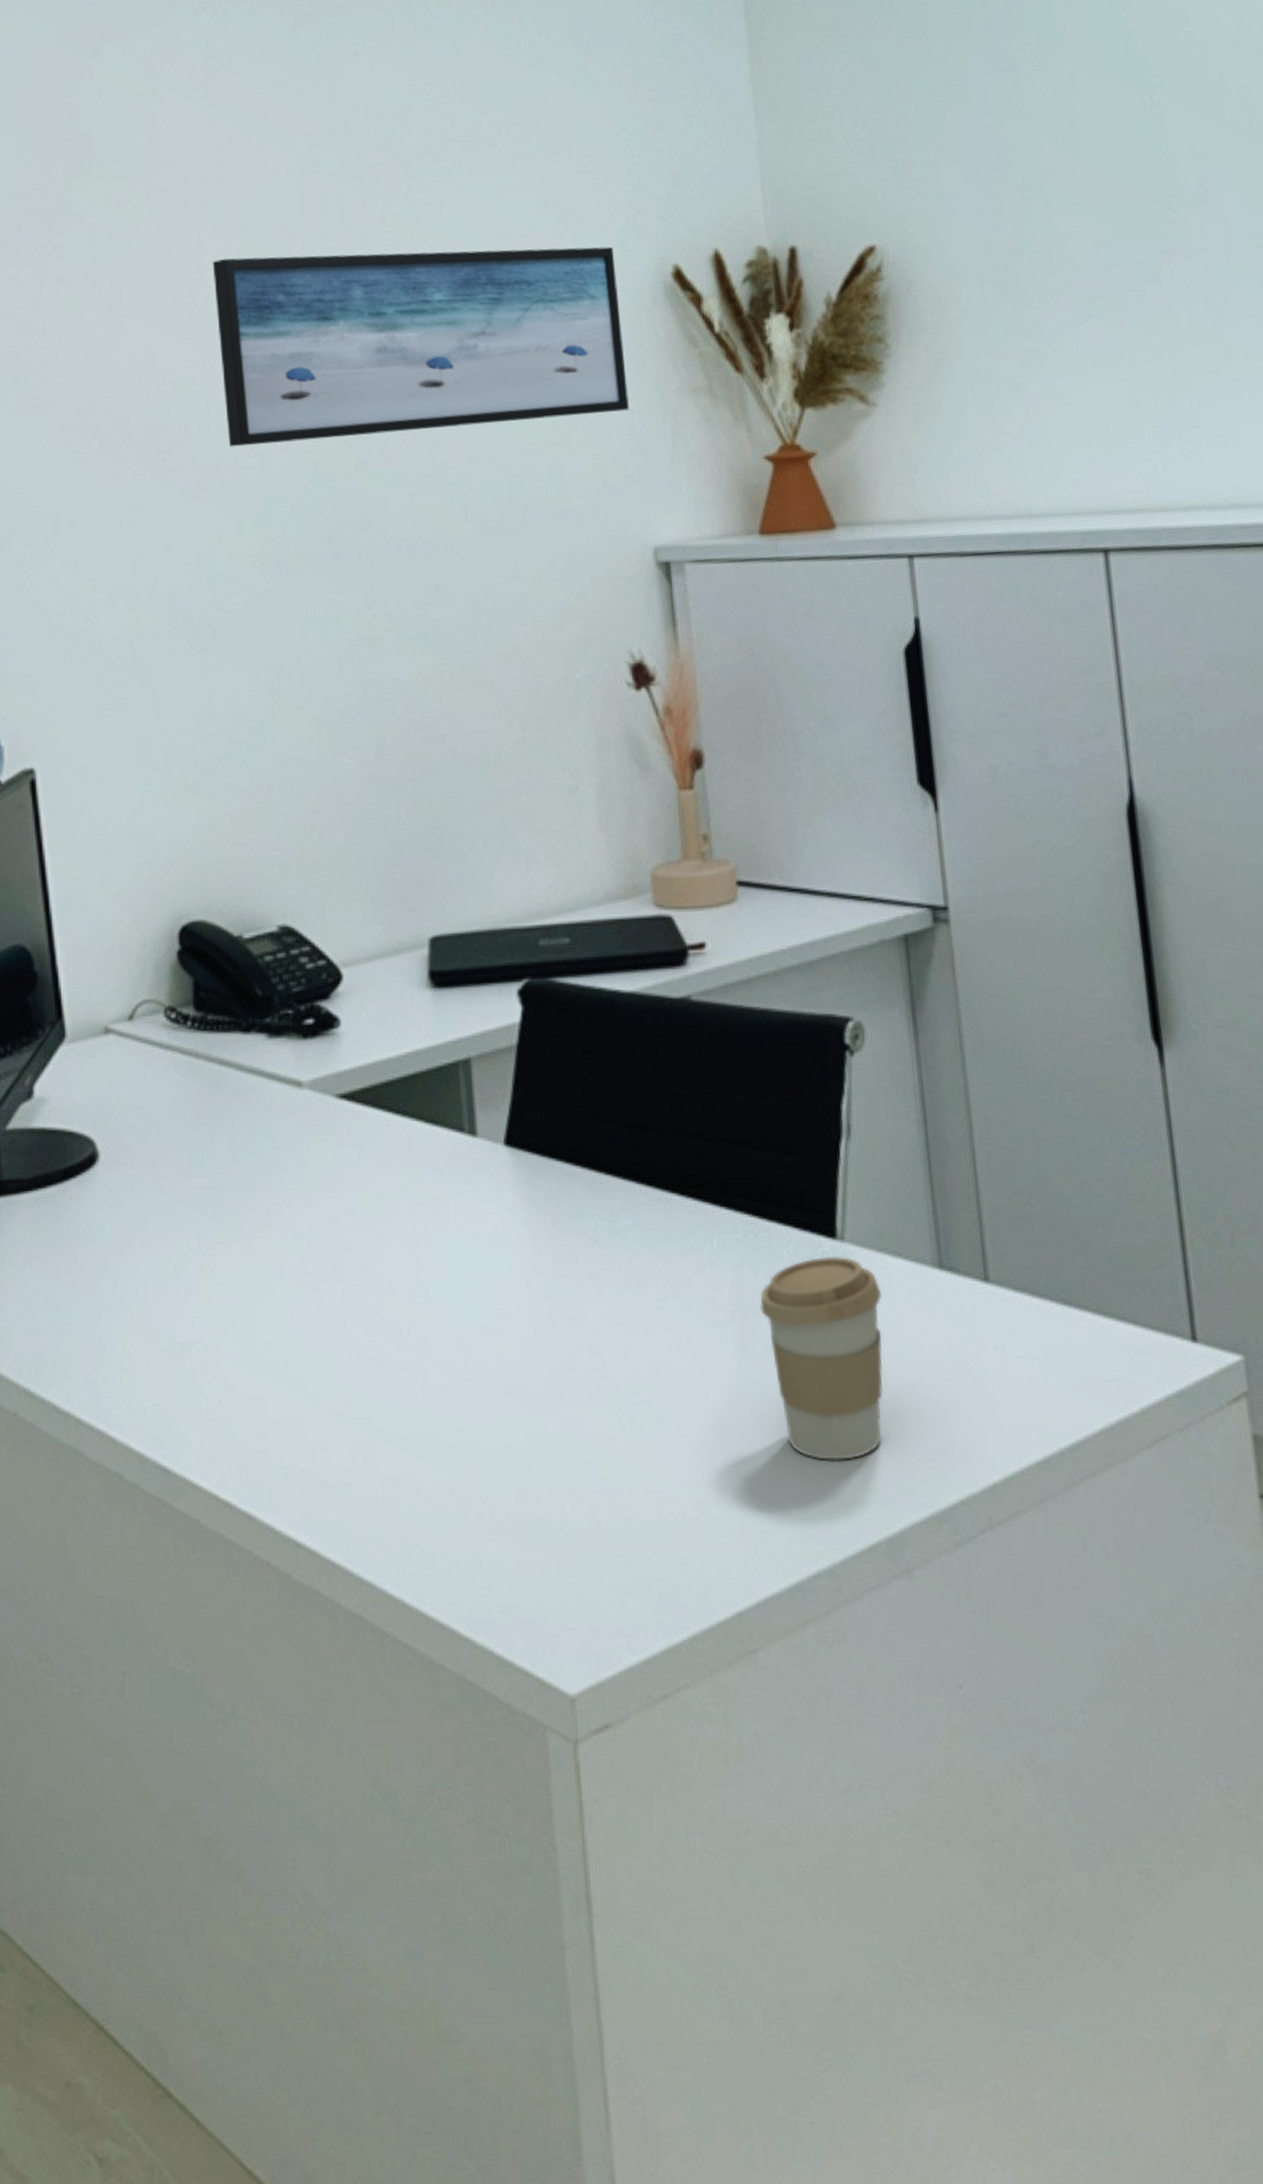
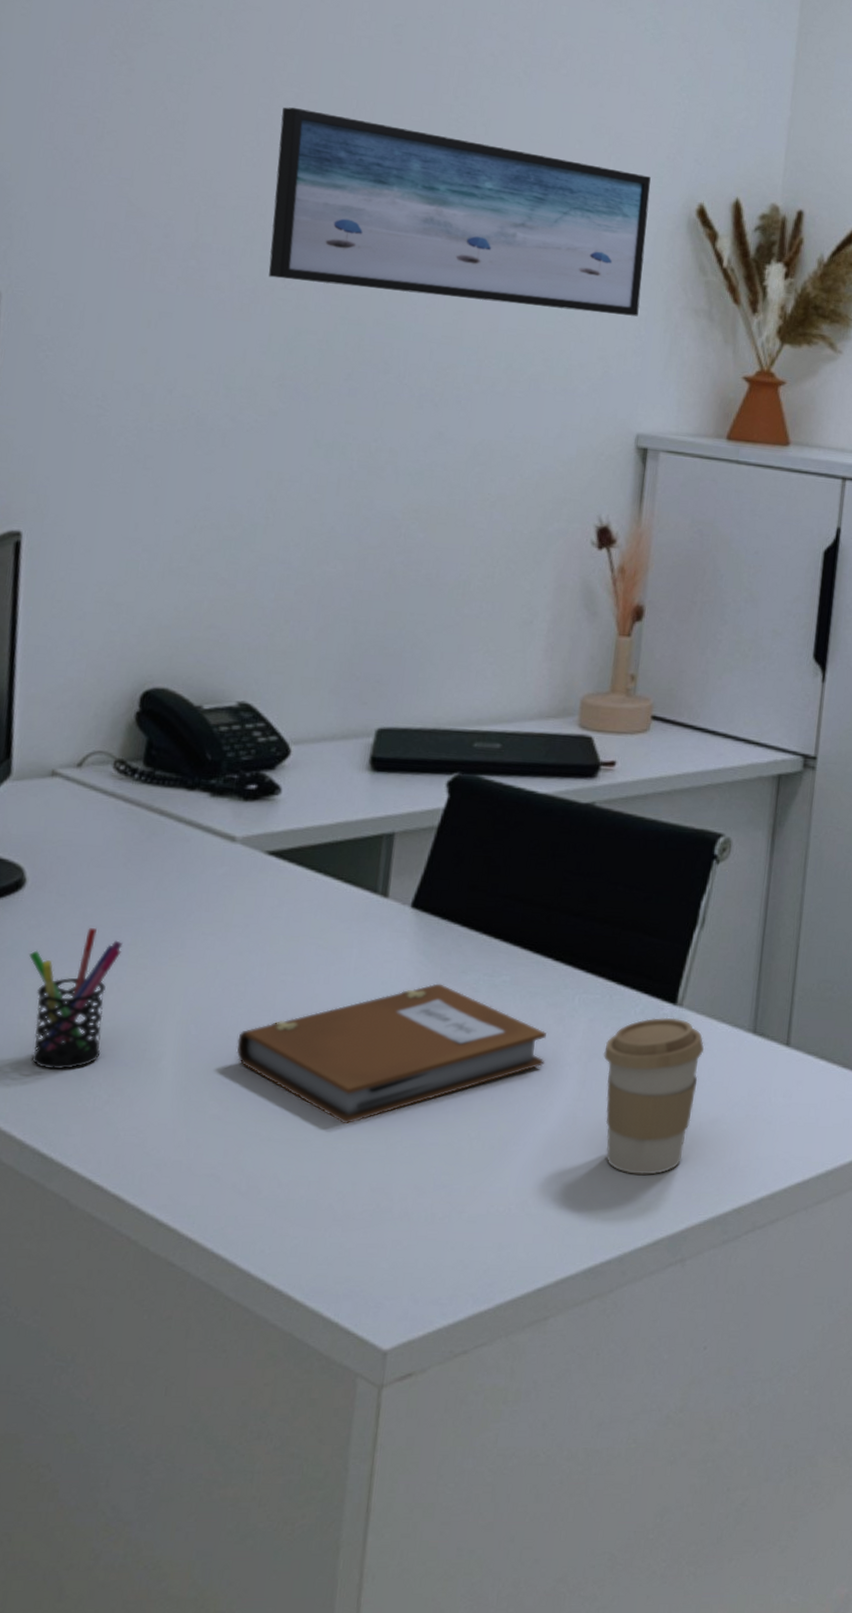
pen holder: none [115,1202,207,1368] -> present [29,928,123,1070]
notebook: none [344,1235,691,1415] -> present [236,983,546,1125]

